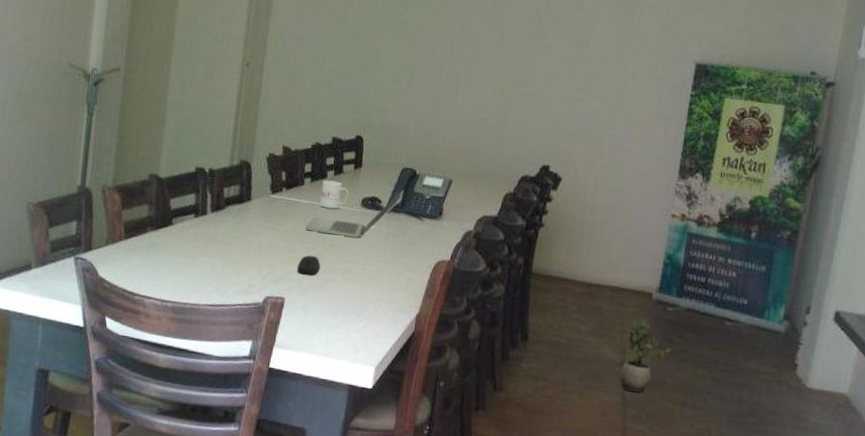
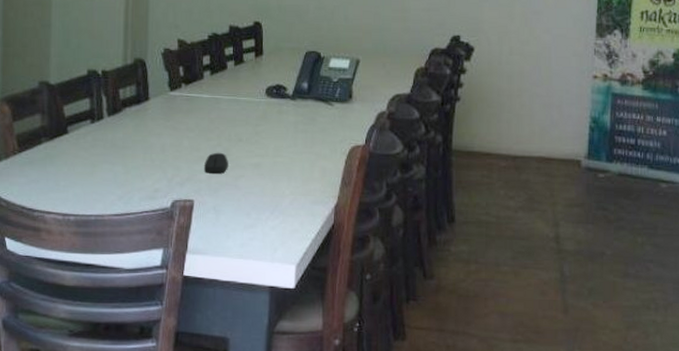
laptop: present [305,190,404,238] -> none [209,75,310,129]
mug: present [319,180,349,209] -> none [221,71,252,101]
potted plant: present [619,320,672,393] -> none [555,189,607,267]

